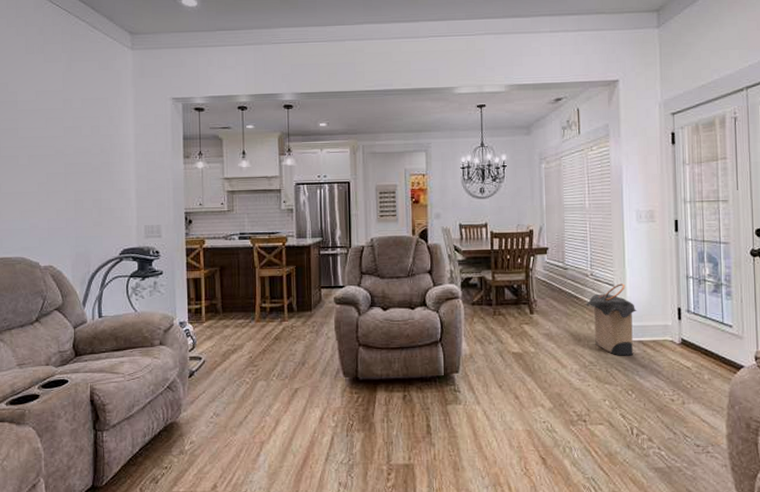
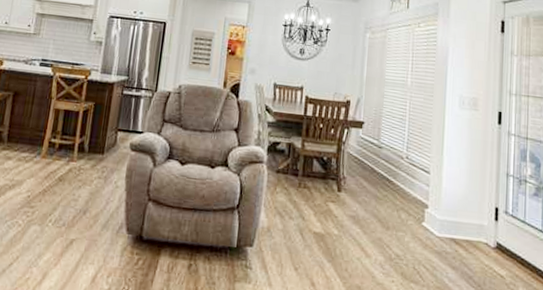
laundry hamper: present [586,283,637,356] -> none [398,171,451,254]

